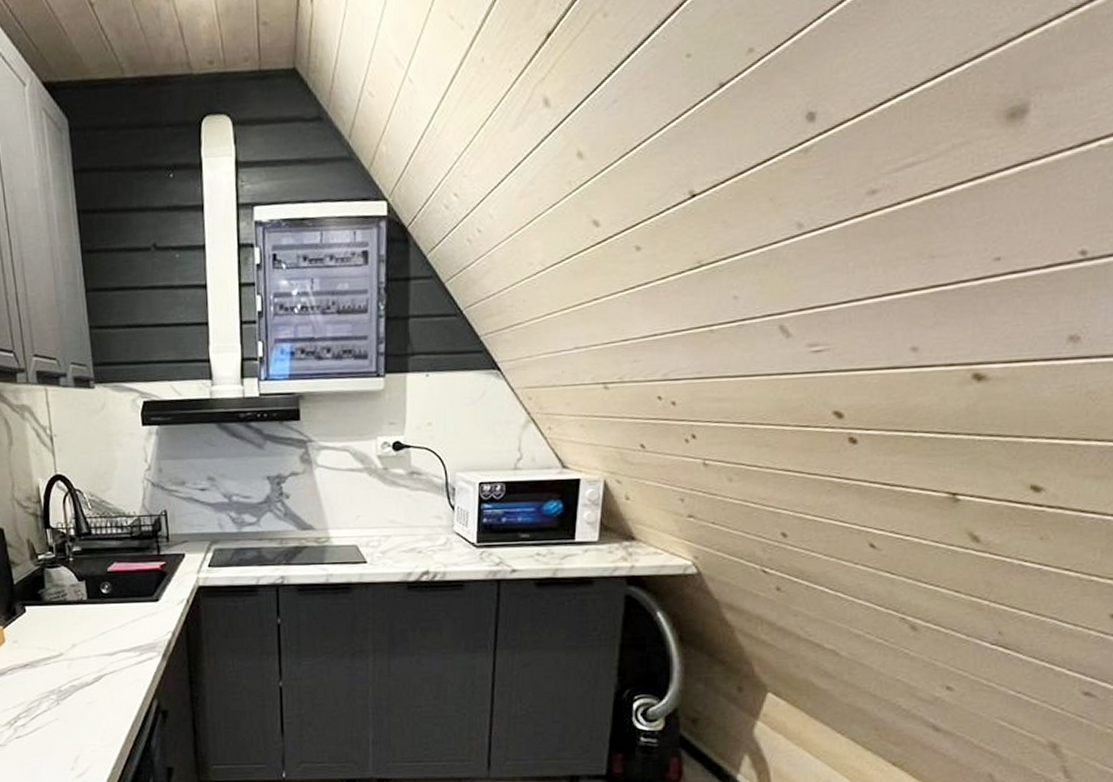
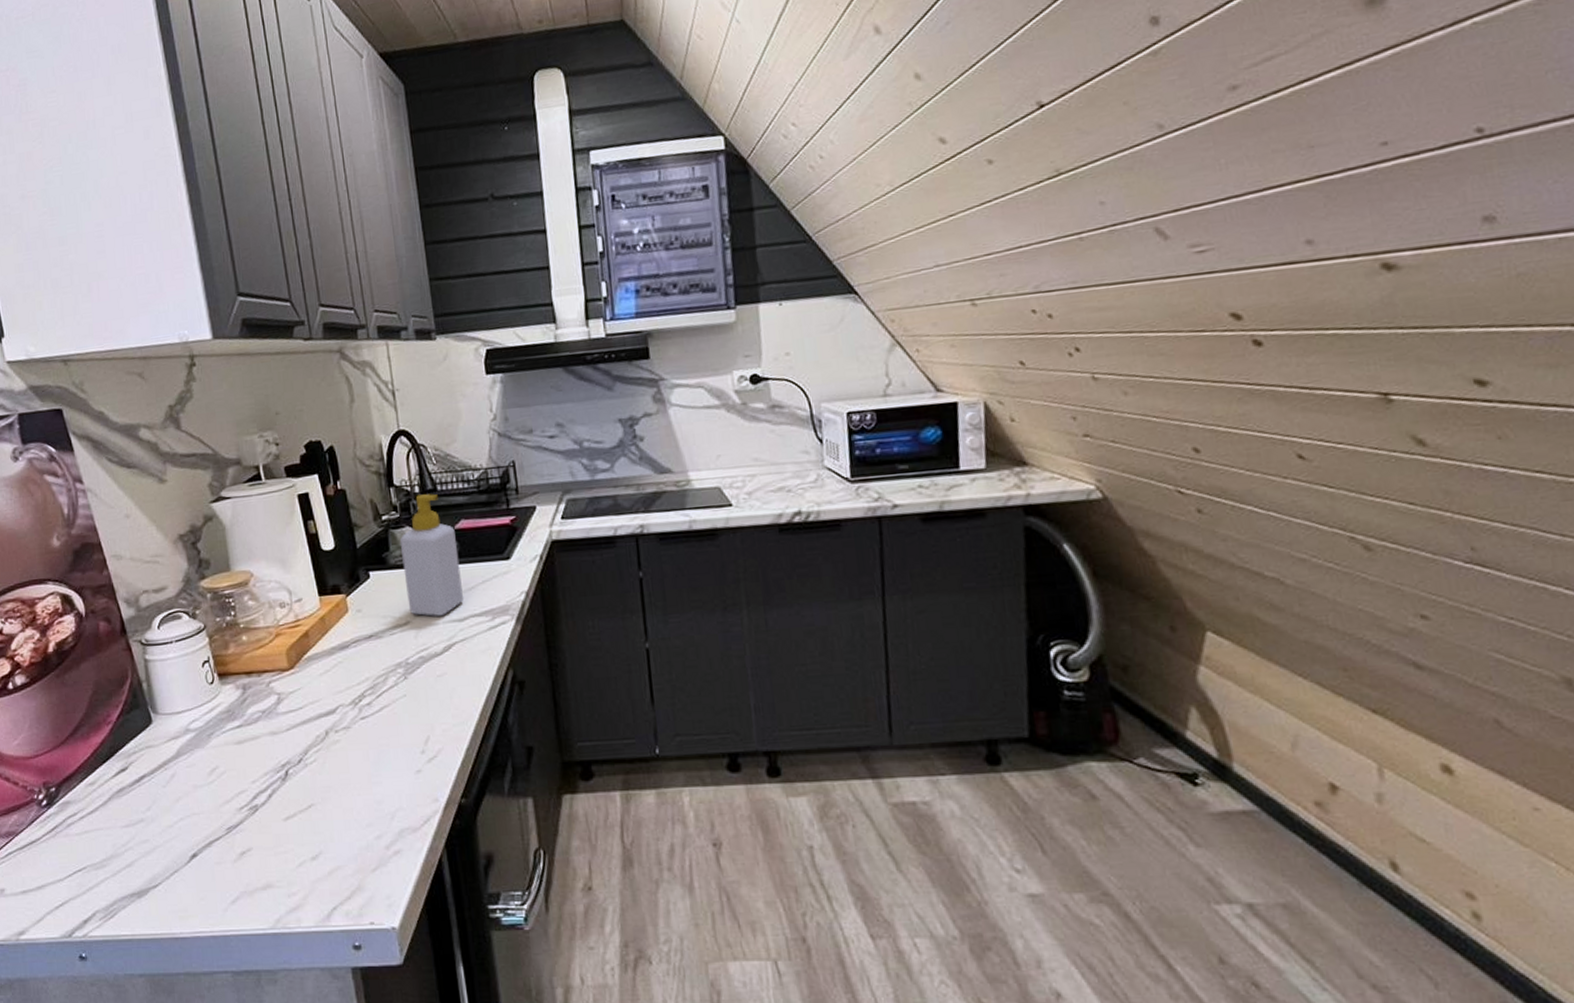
soap bottle: none [54,537,115,650] -> present [399,494,464,616]

